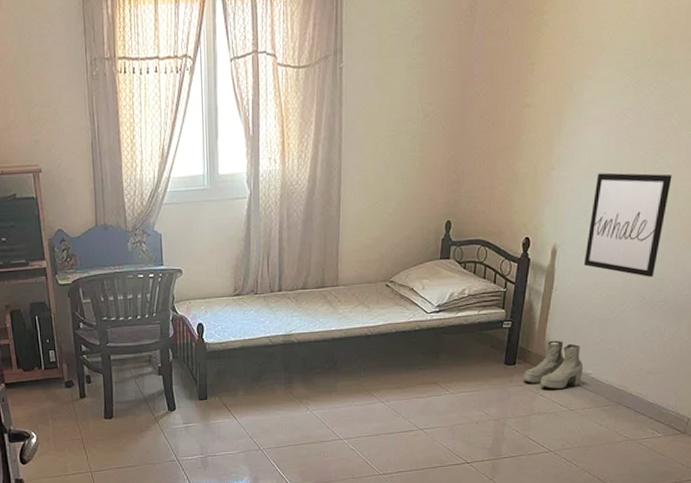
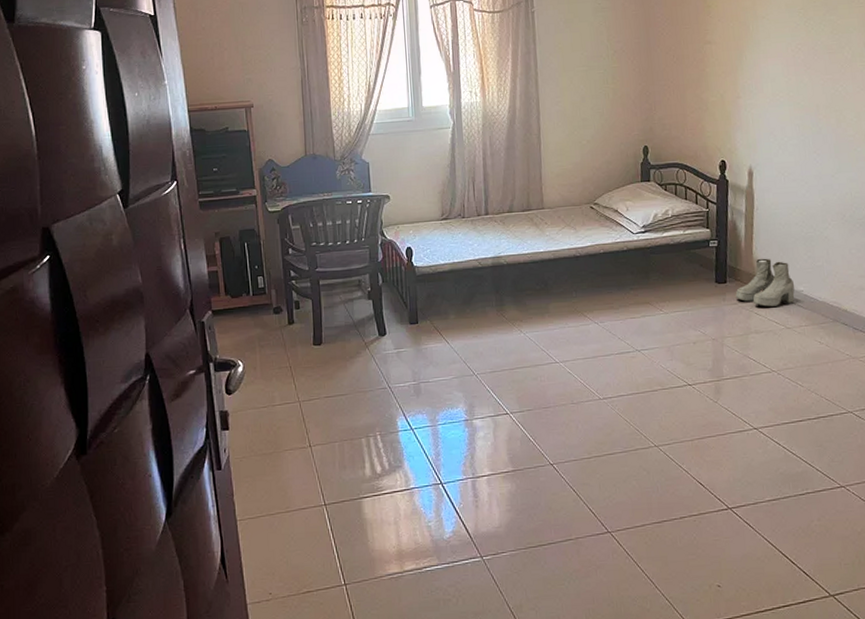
wall art: present [584,172,672,277] -> none [780,100,853,196]

